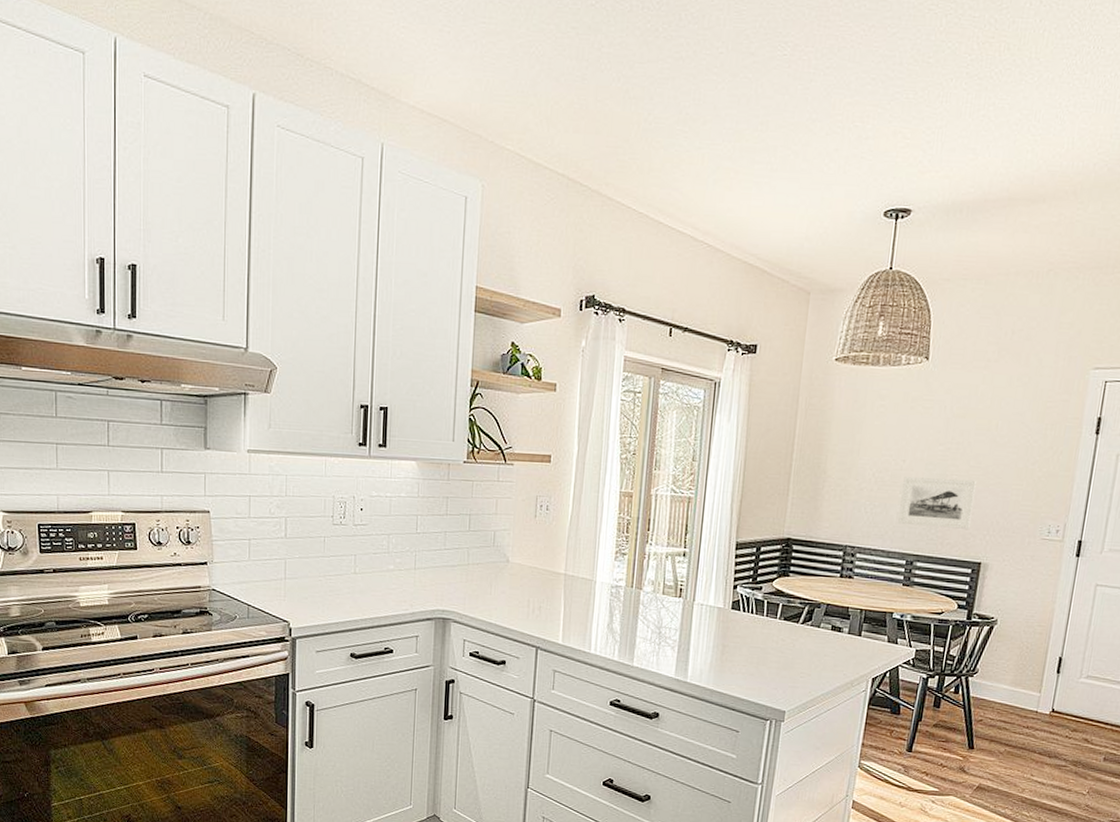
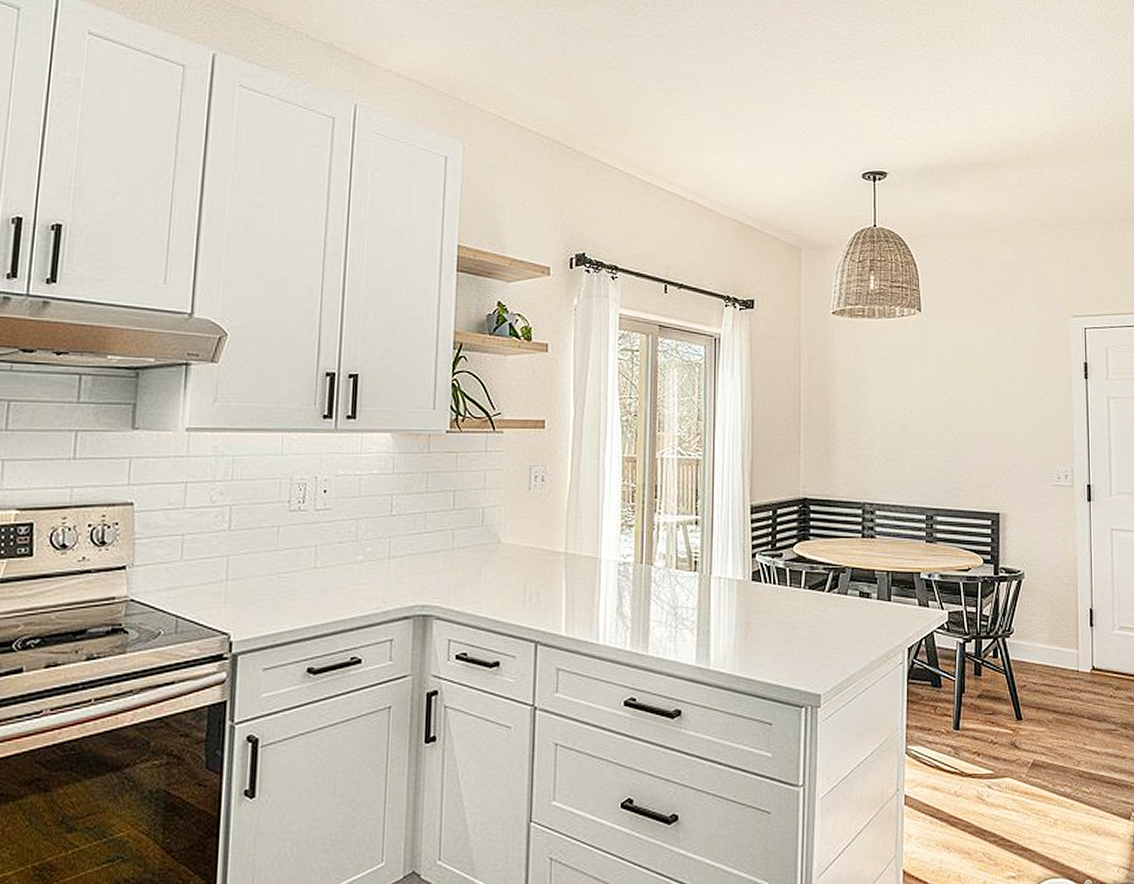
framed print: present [898,477,976,529] -> none [913,427,983,479]

